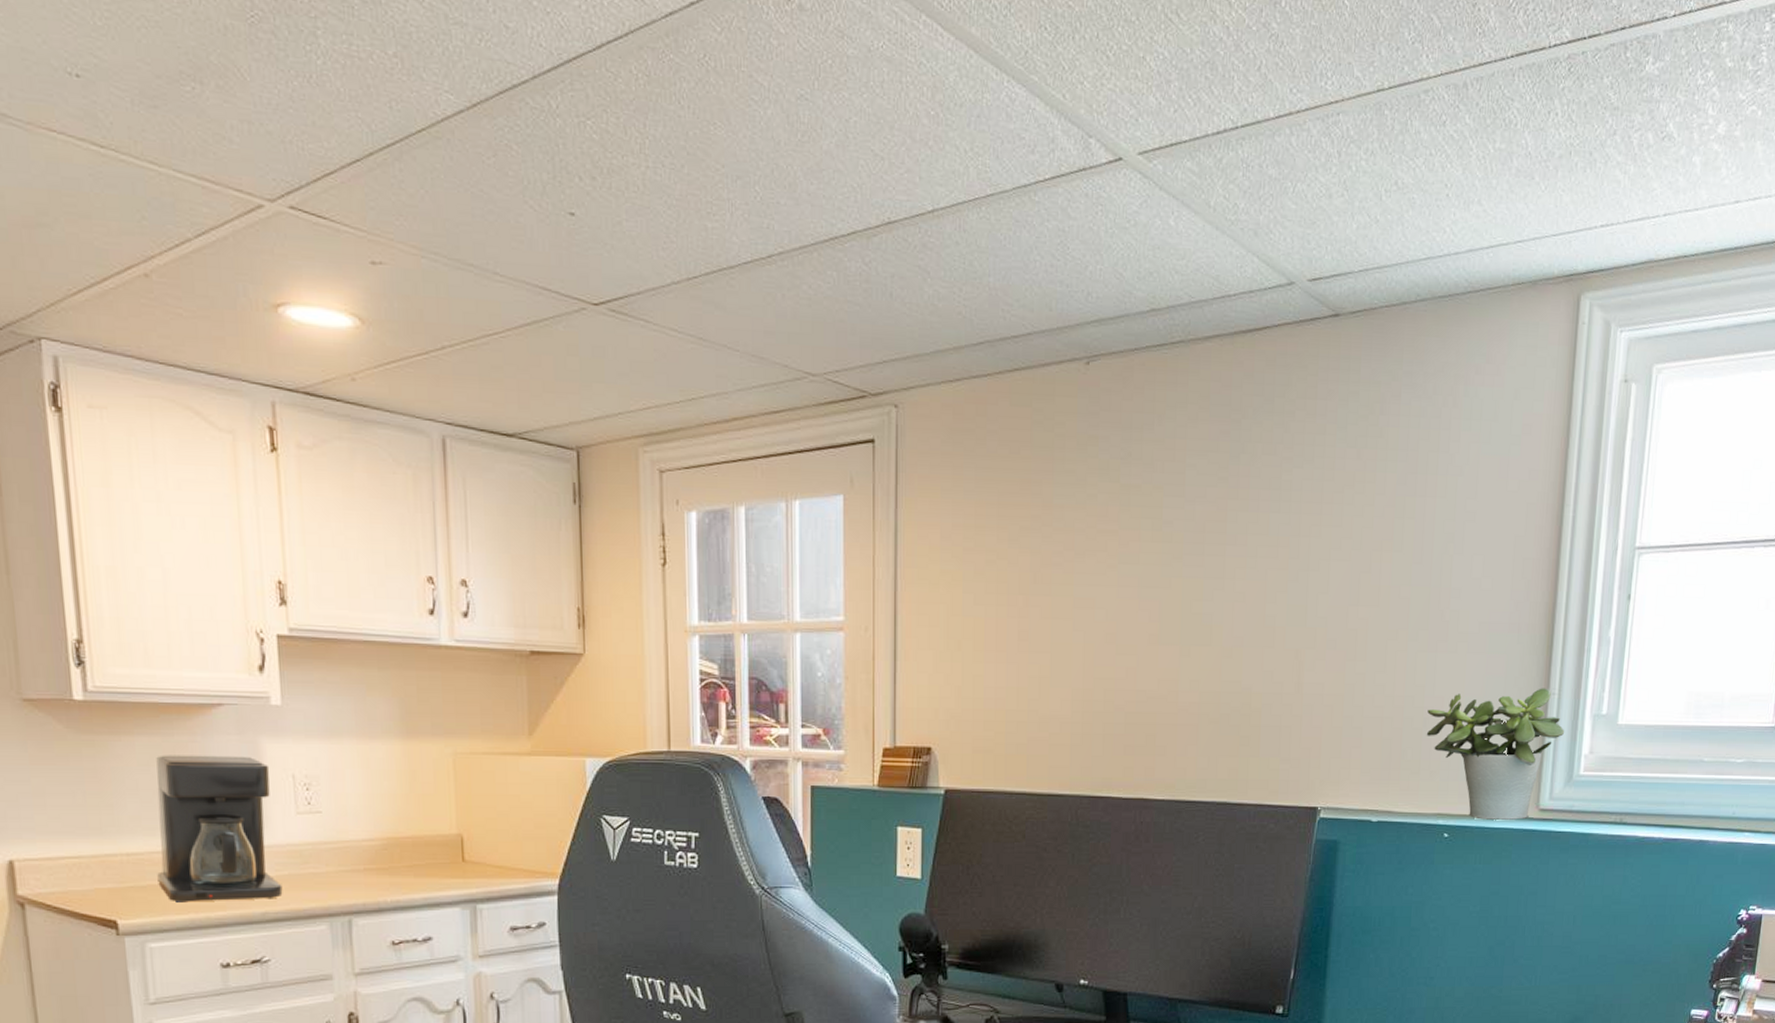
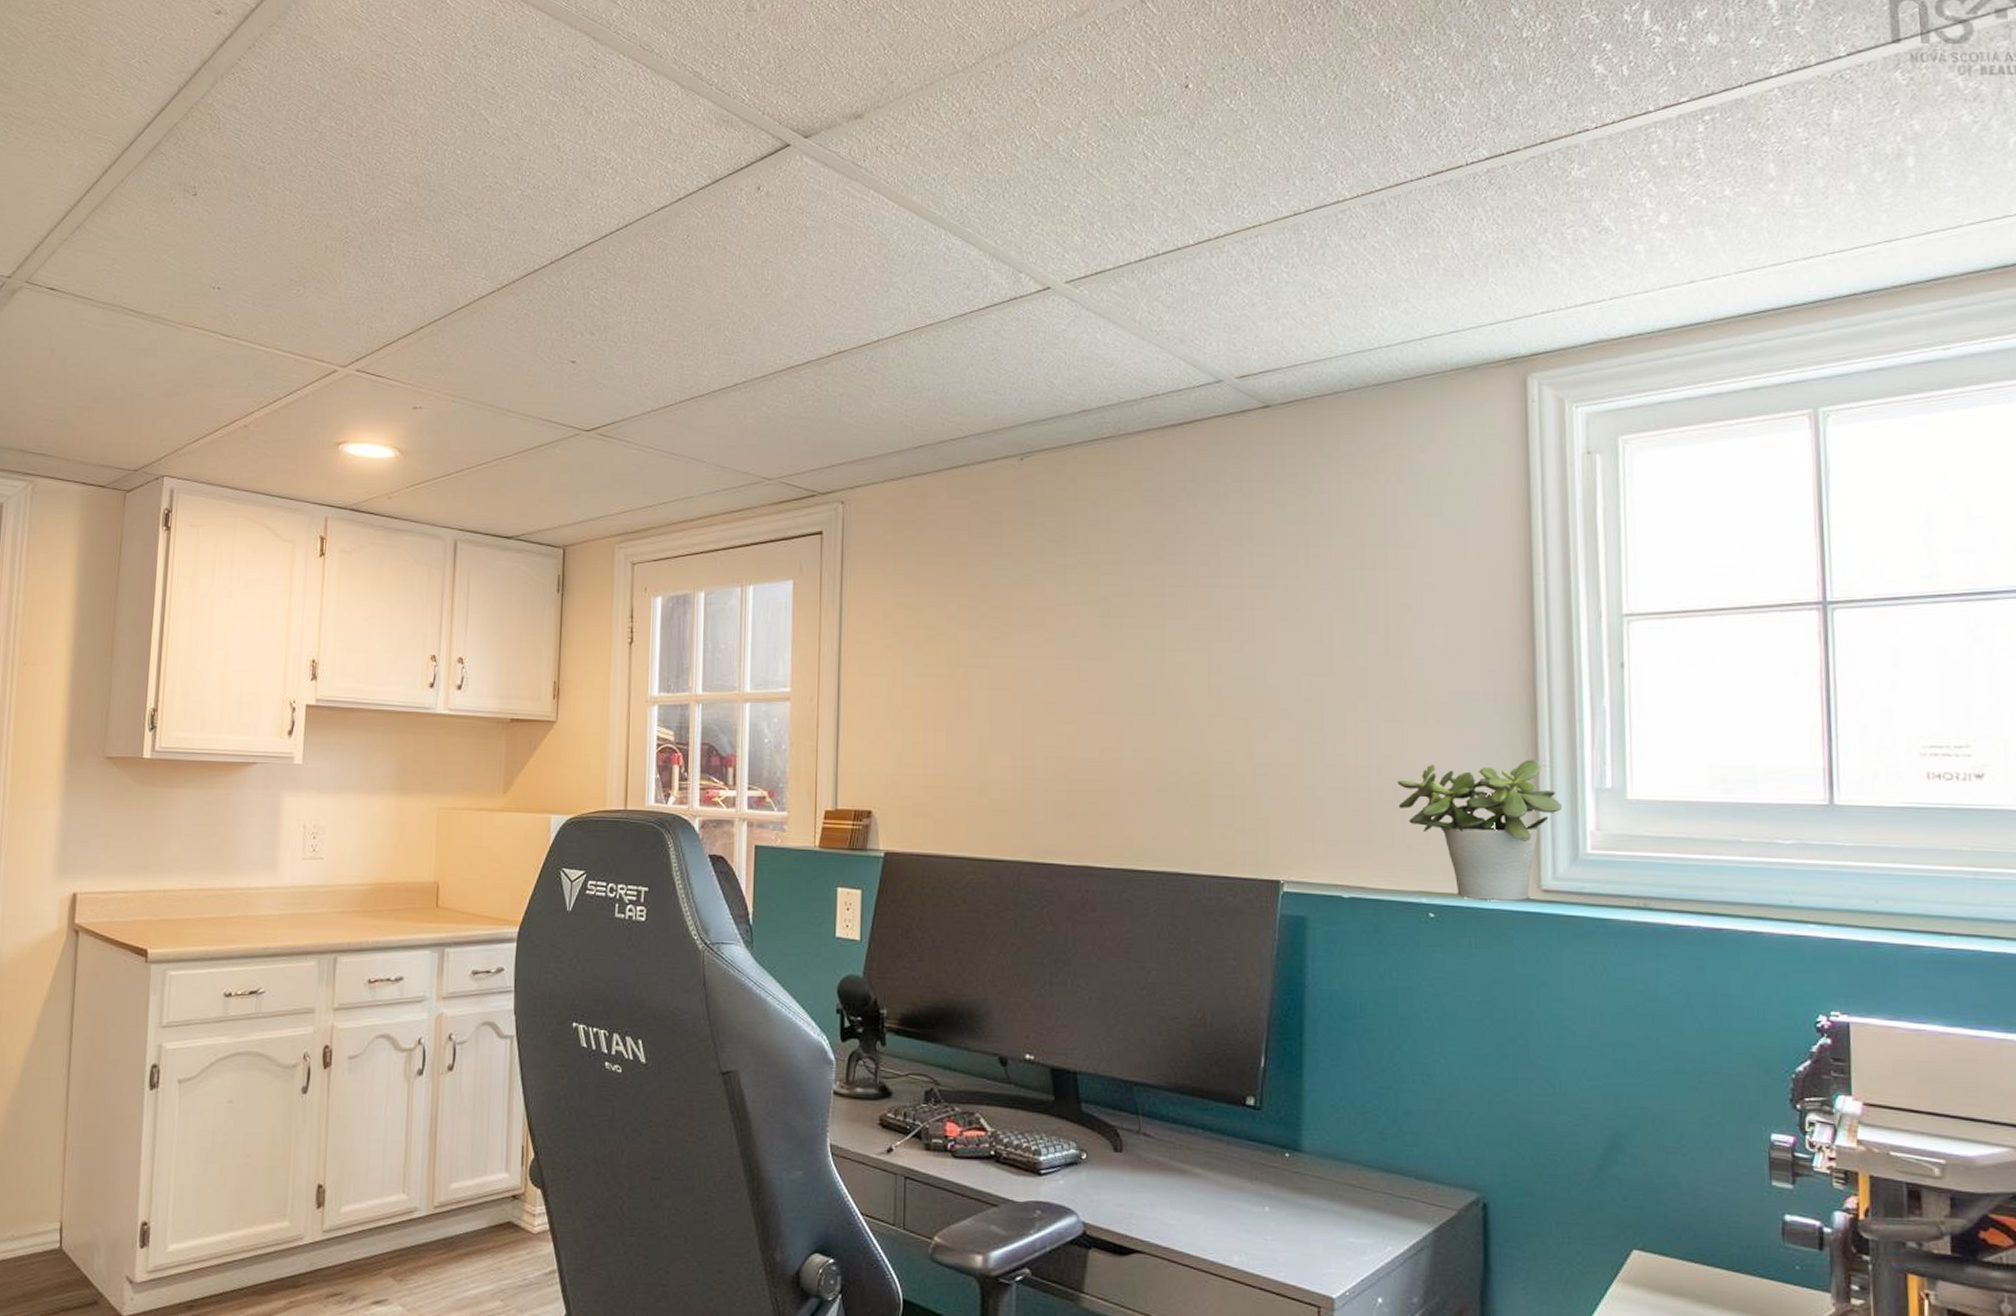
coffee maker: present [156,755,283,903] -> none [184,805,286,936]

